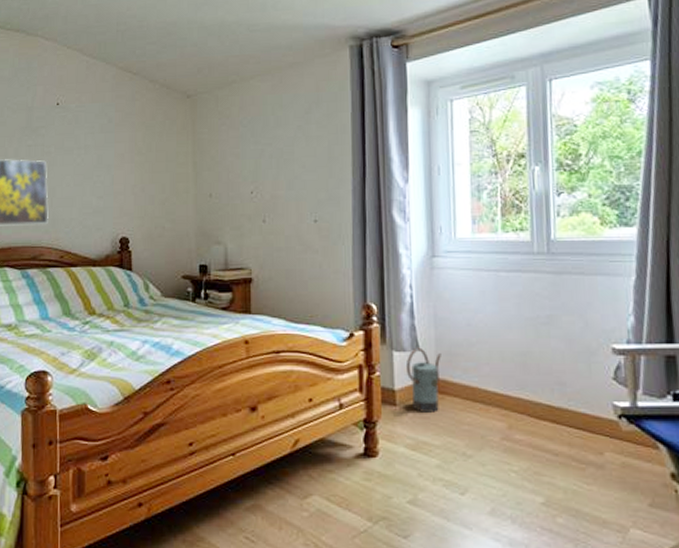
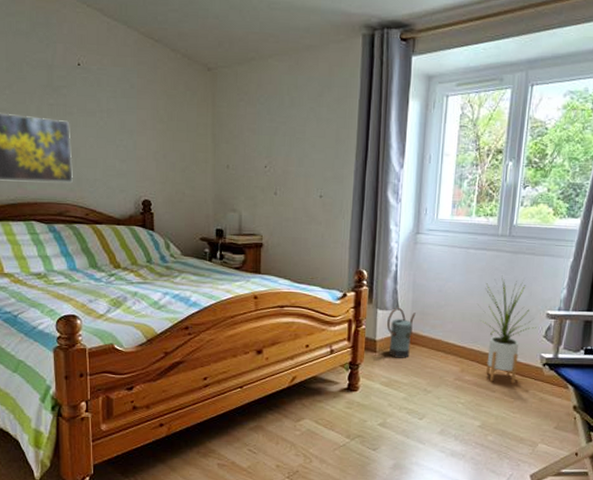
house plant: none [519,302,601,444] -> present [478,275,536,384]

